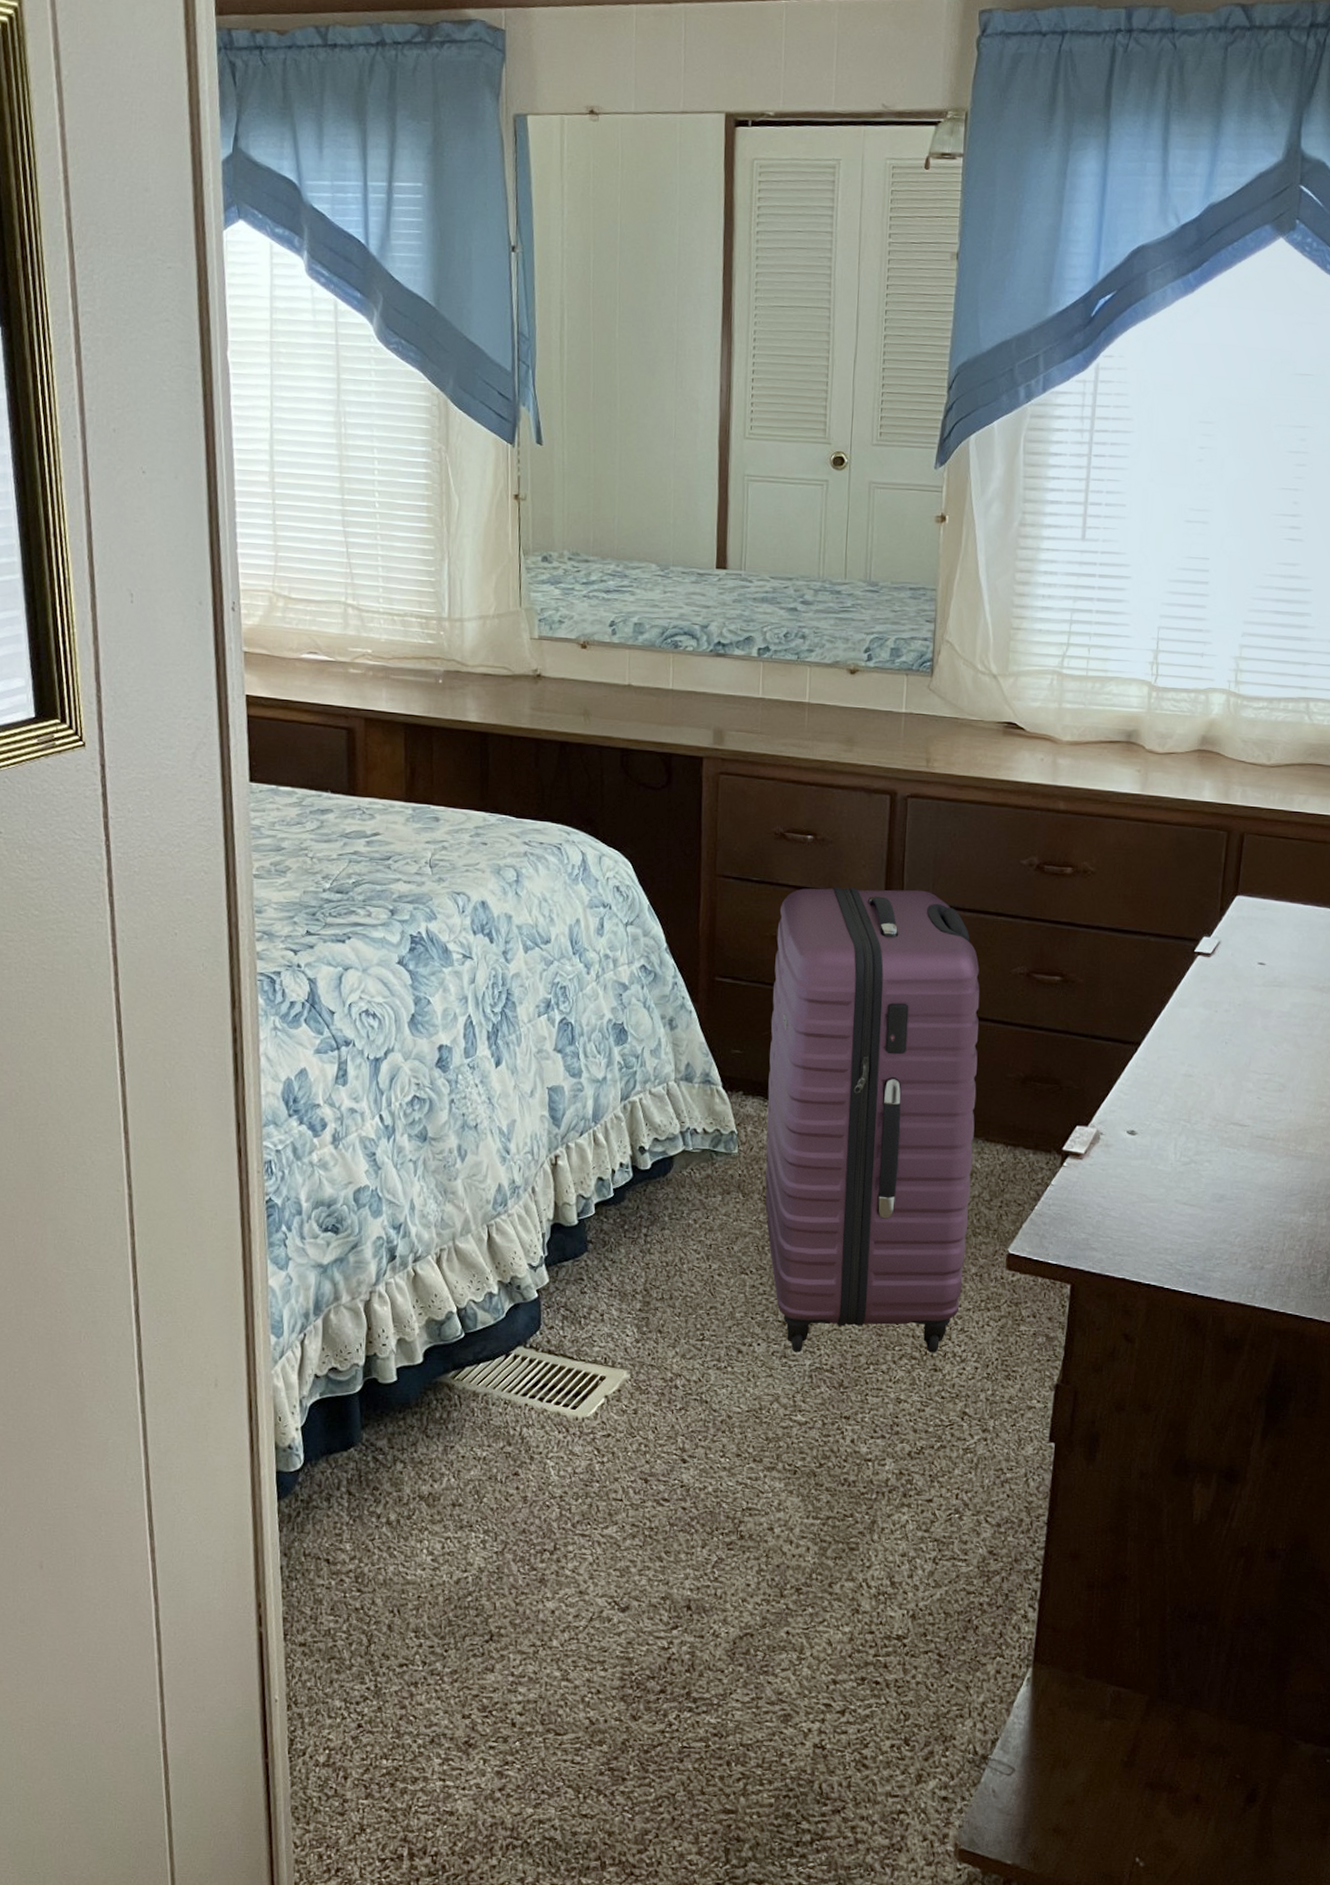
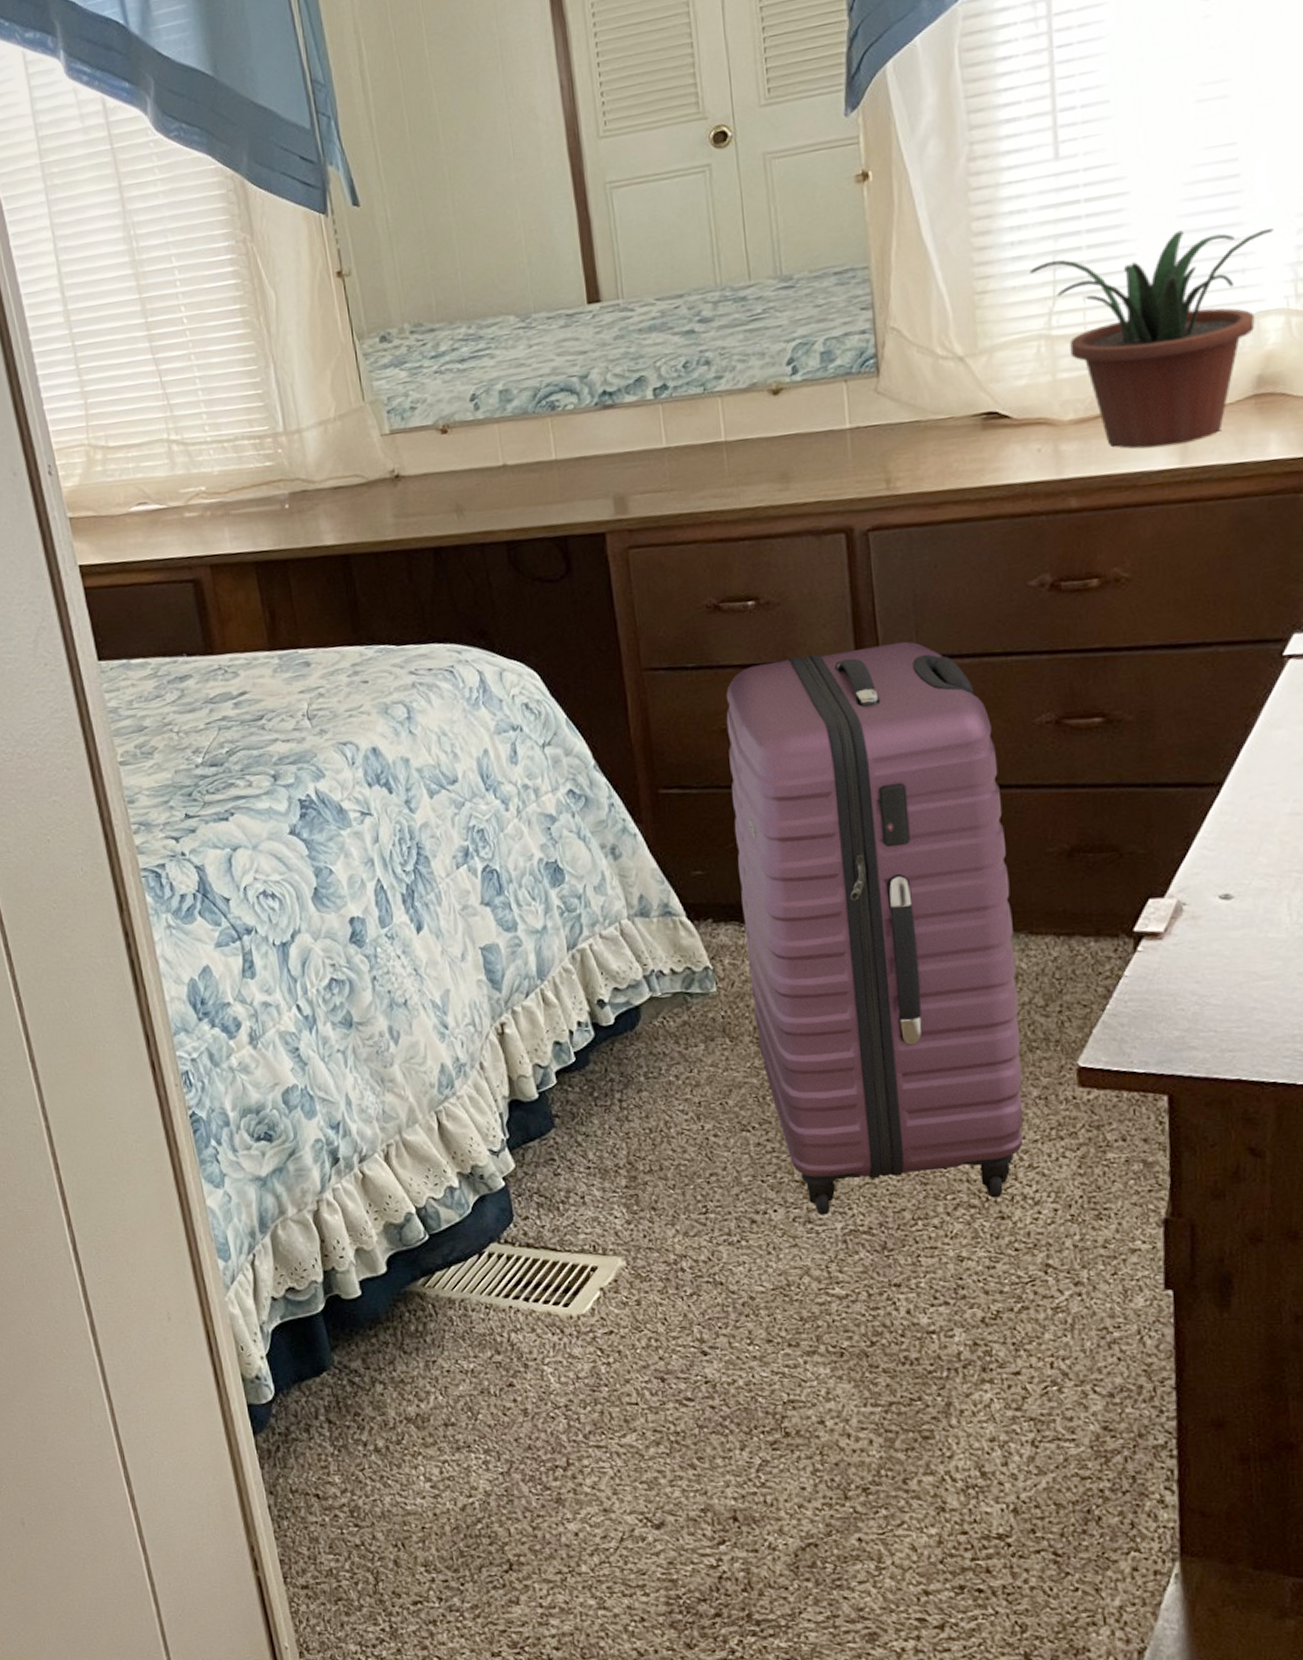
potted plant: none [1053,614,1227,777] -> present [1030,227,1274,449]

